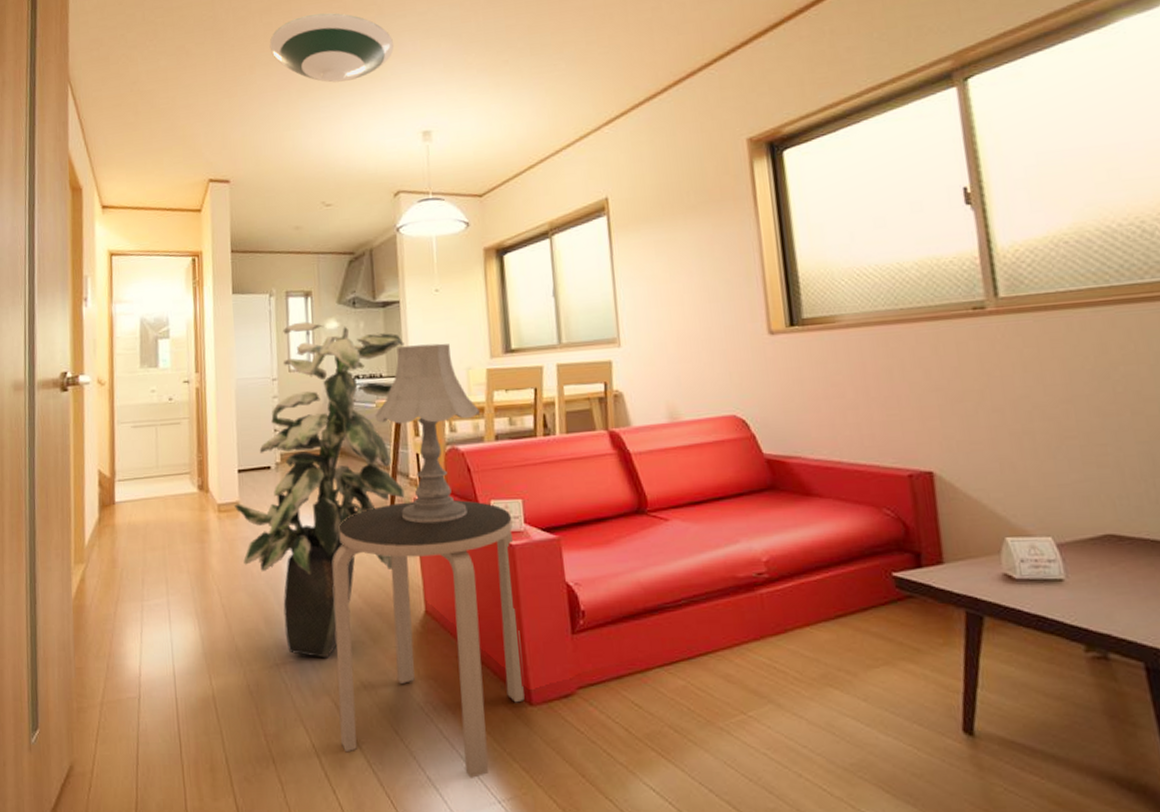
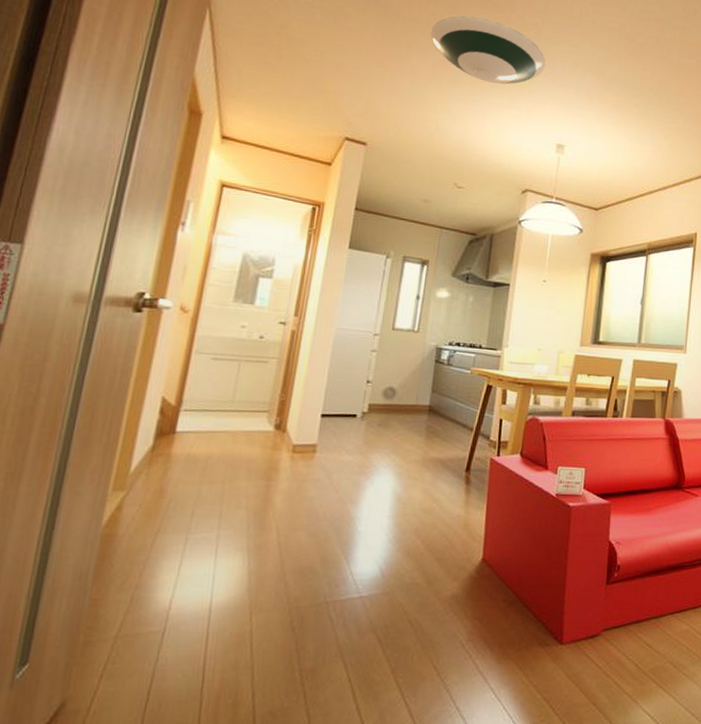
indoor plant: present [233,321,405,659] -> none [310,286,507,598]
side table: present [332,500,525,778] -> none [379,460,574,708]
table lamp: present [375,343,480,524] -> none [468,324,563,482]

